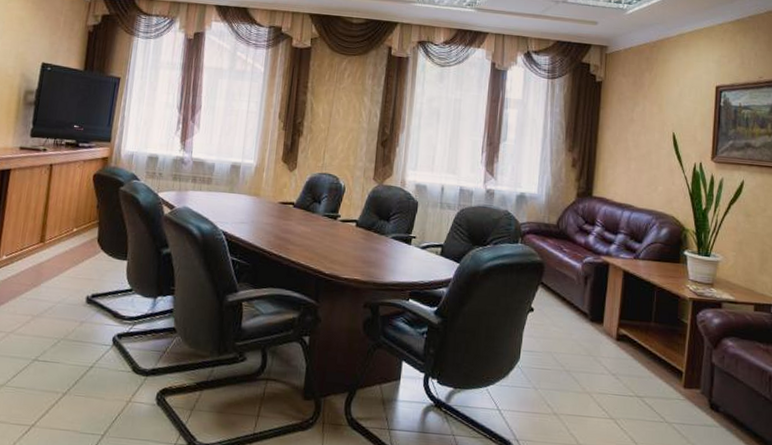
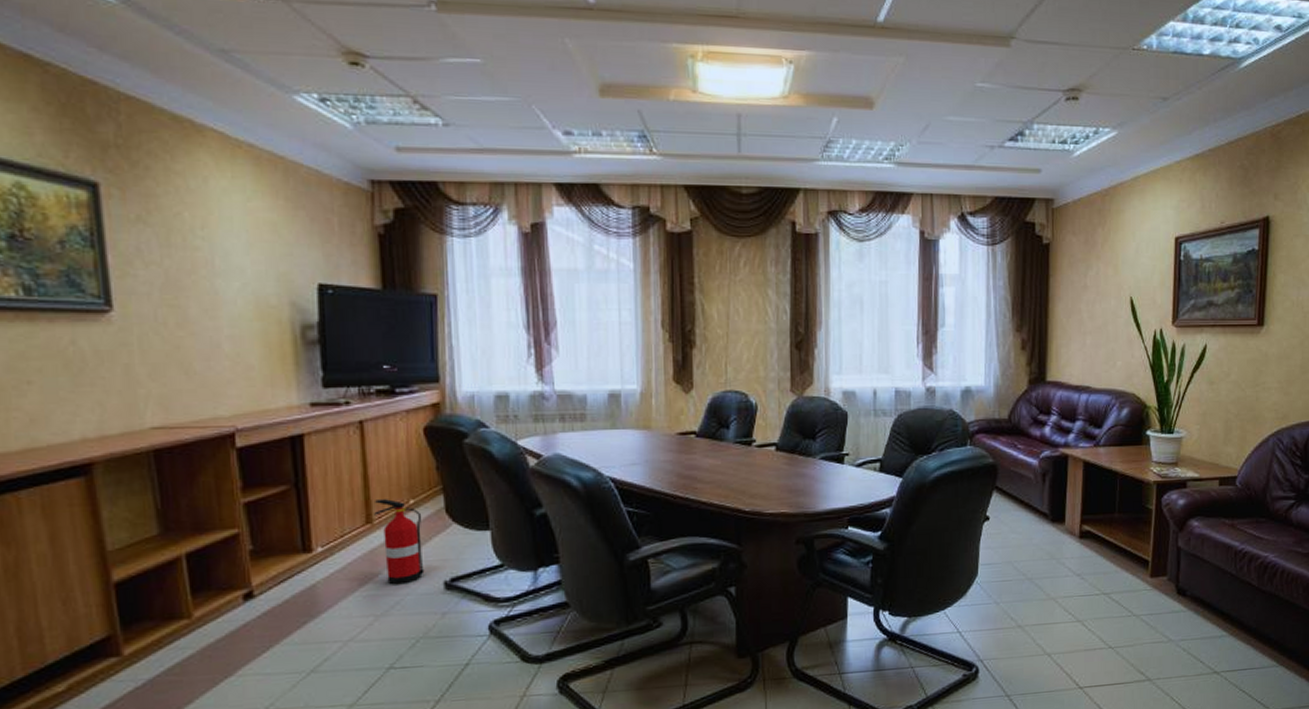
fire extinguisher: none [46,225,80,294] -> present [374,499,425,585]

